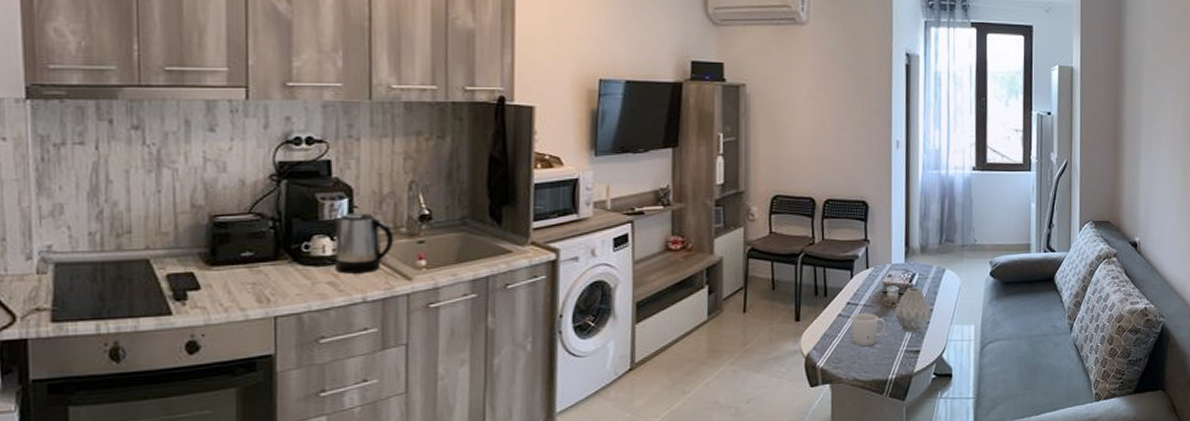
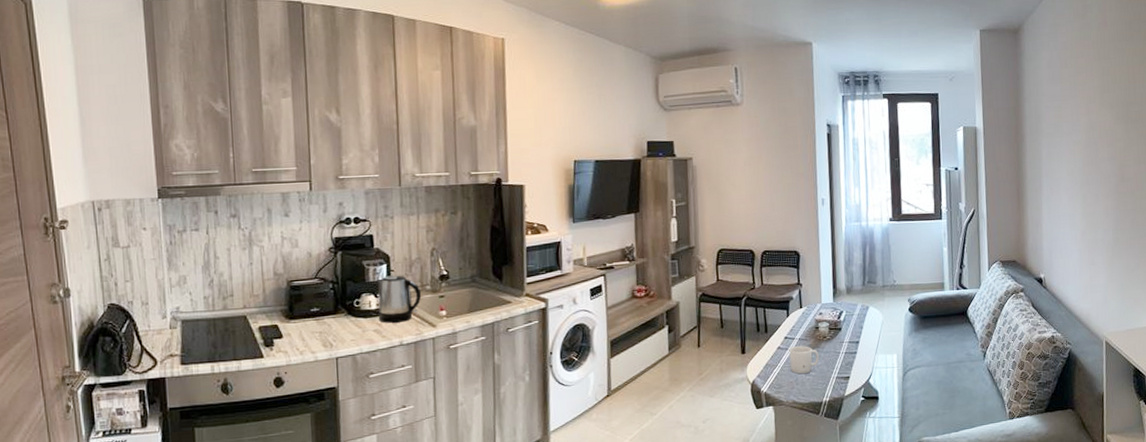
vase: present [894,287,932,333] -> none [825,323,859,362]

